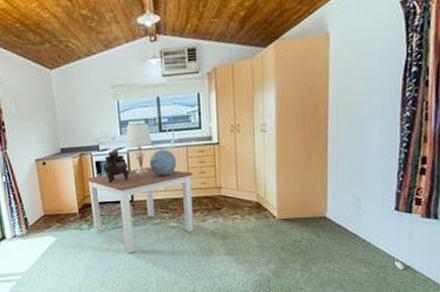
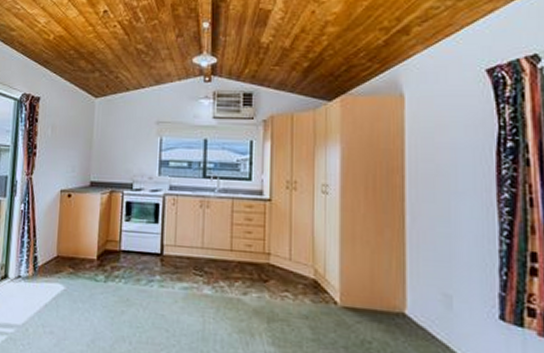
dining table: present [86,167,194,254] -> none [111,216,238,322]
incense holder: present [102,149,130,184] -> none [133,191,164,230]
lamp: present [126,123,153,174] -> none [163,165,194,224]
decorative globe: present [149,150,177,177] -> none [186,198,219,230]

